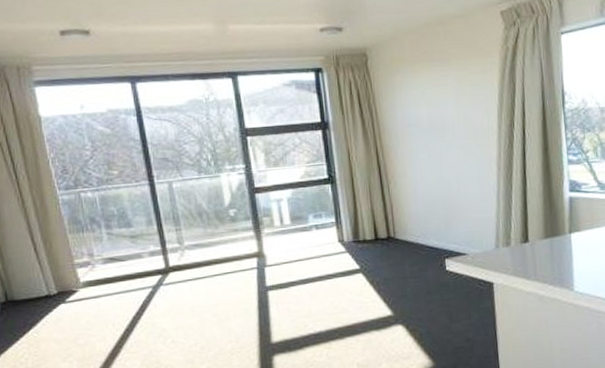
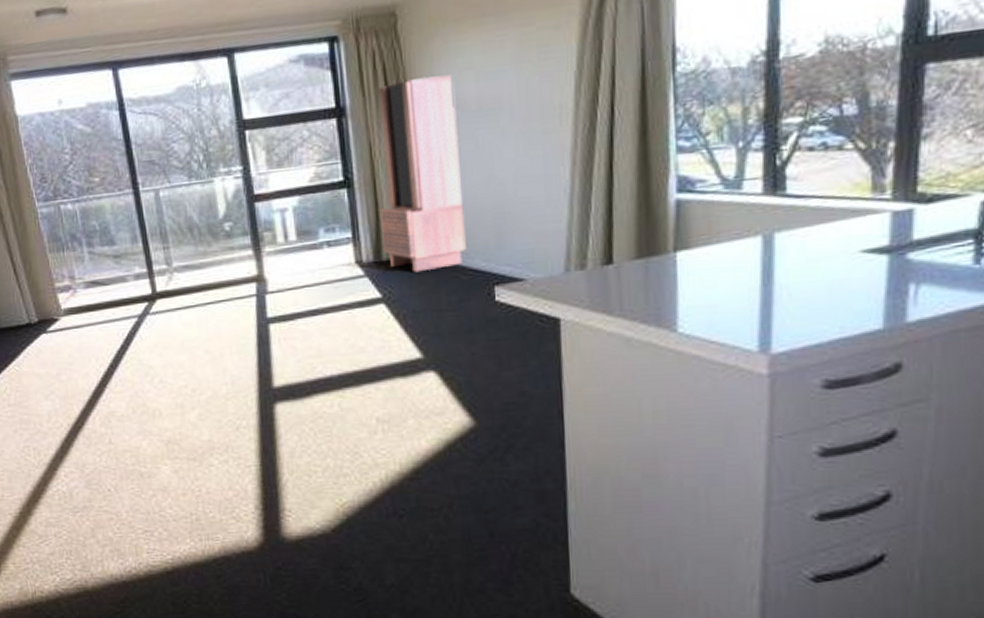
bookcase: none [354,102,424,249] -> present [379,74,466,273]

